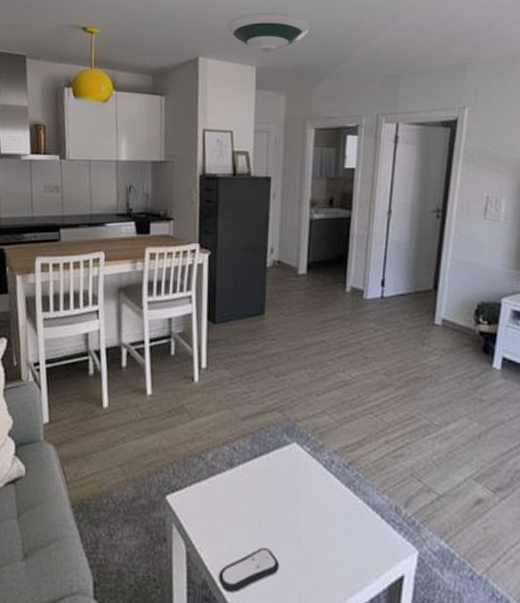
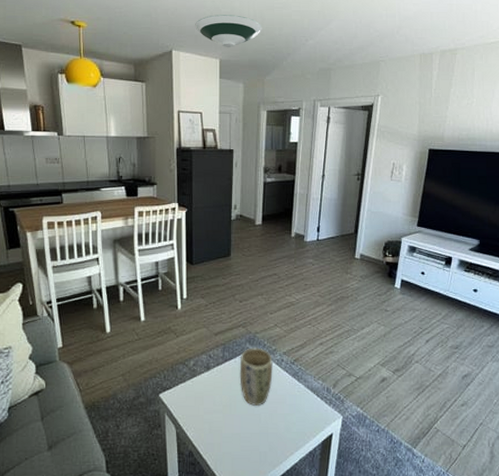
remote control: present [218,548,280,592] -> none [200,425,245,457]
plant pot: none [273,440,319,525] -> present [239,347,273,407]

